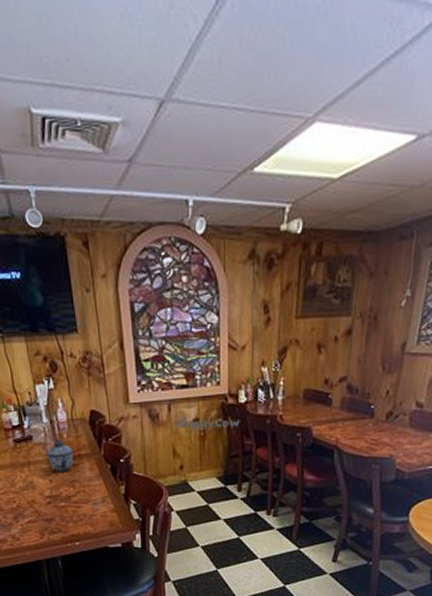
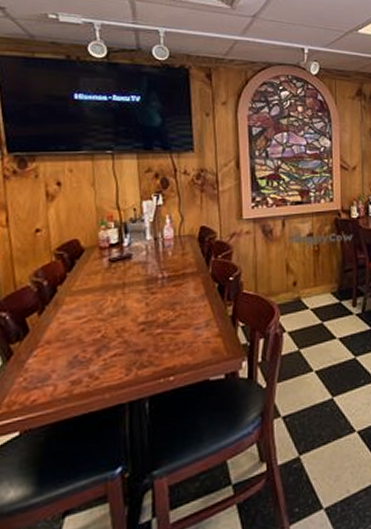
lidded jar: present [46,439,74,472] -> none [145,257,177,294]

